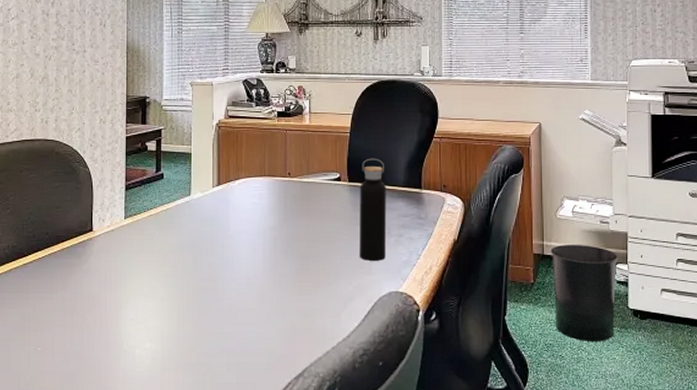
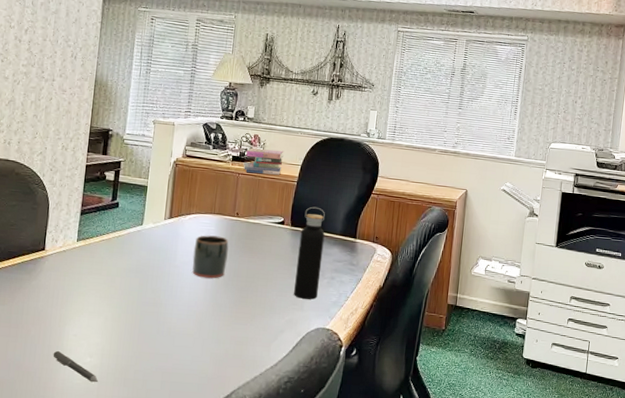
pen: none [111,337,161,370] -> present [53,350,99,383]
mug: none [246,200,283,246] -> present [192,235,229,278]
books: none [289,100,332,128] -> present [243,147,284,175]
waste bin: present [550,244,619,341] -> none [459,298,520,384]

